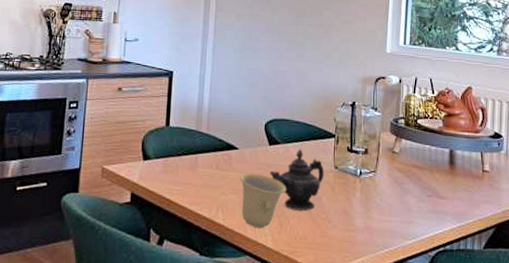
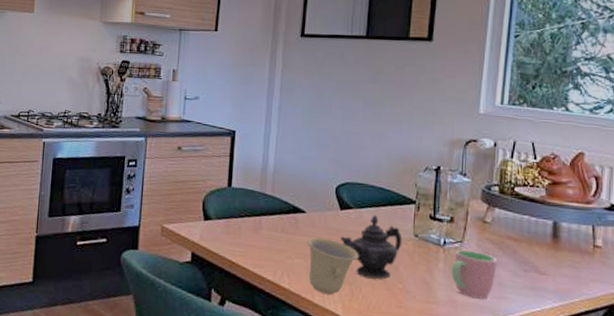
cup: none [367,179,405,225] -> present [451,250,497,299]

